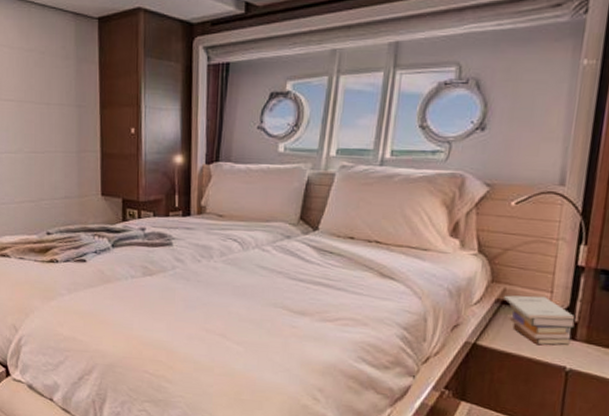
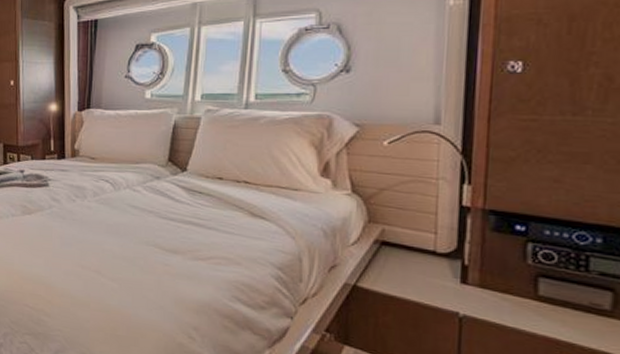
books: present [504,295,576,346] -> none [383,236,465,290]

